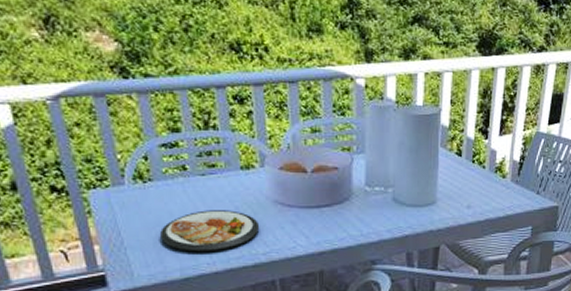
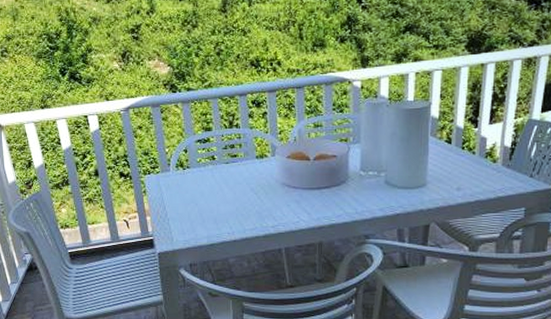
dish: present [160,210,260,253] -> none [194,191,270,224]

